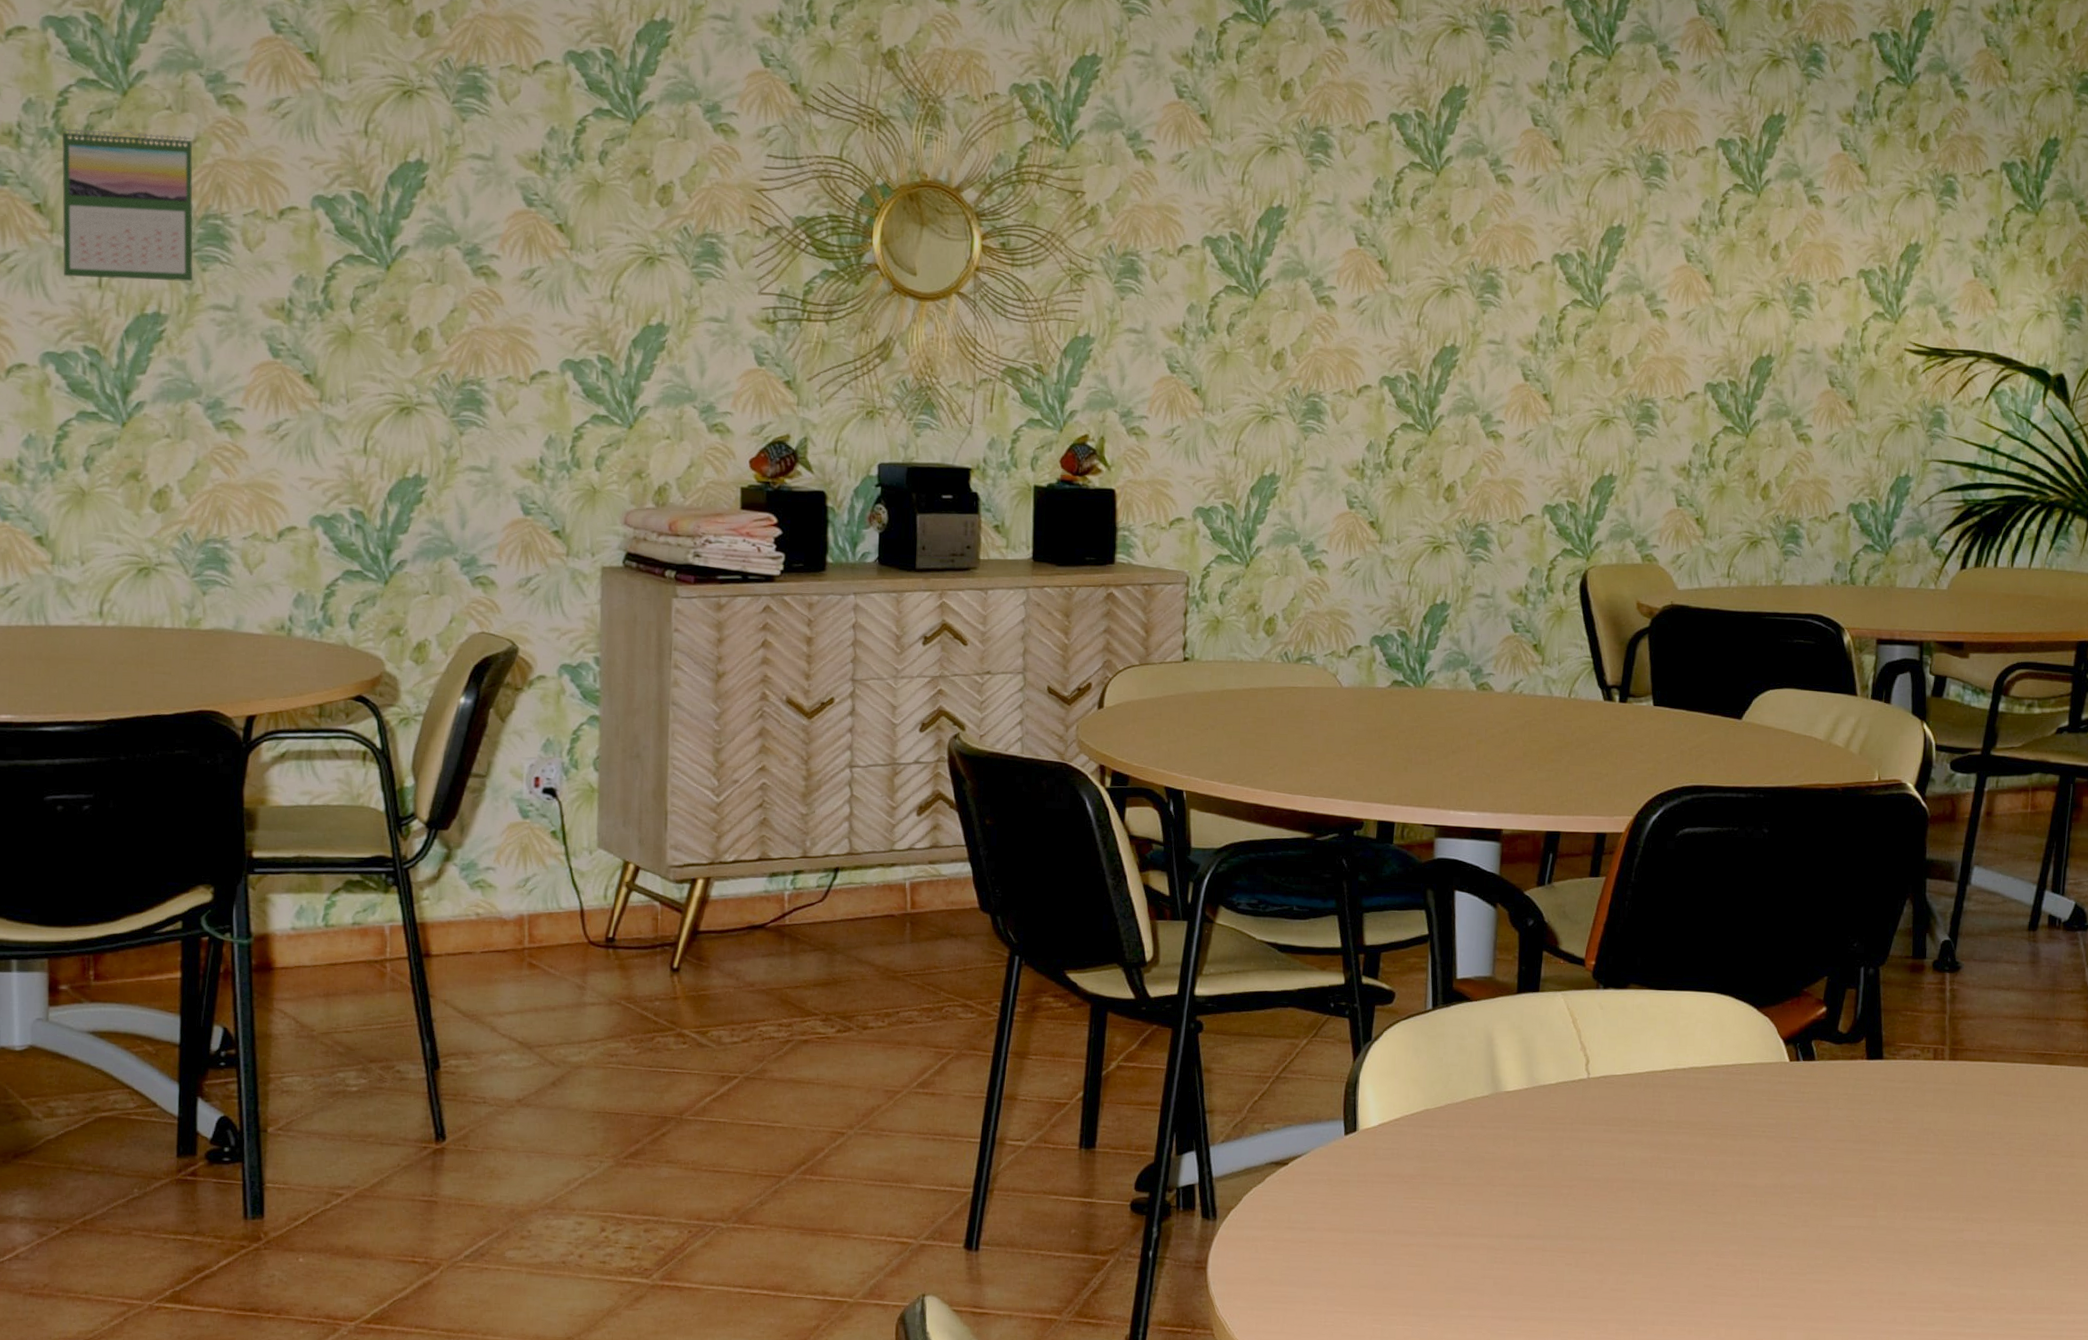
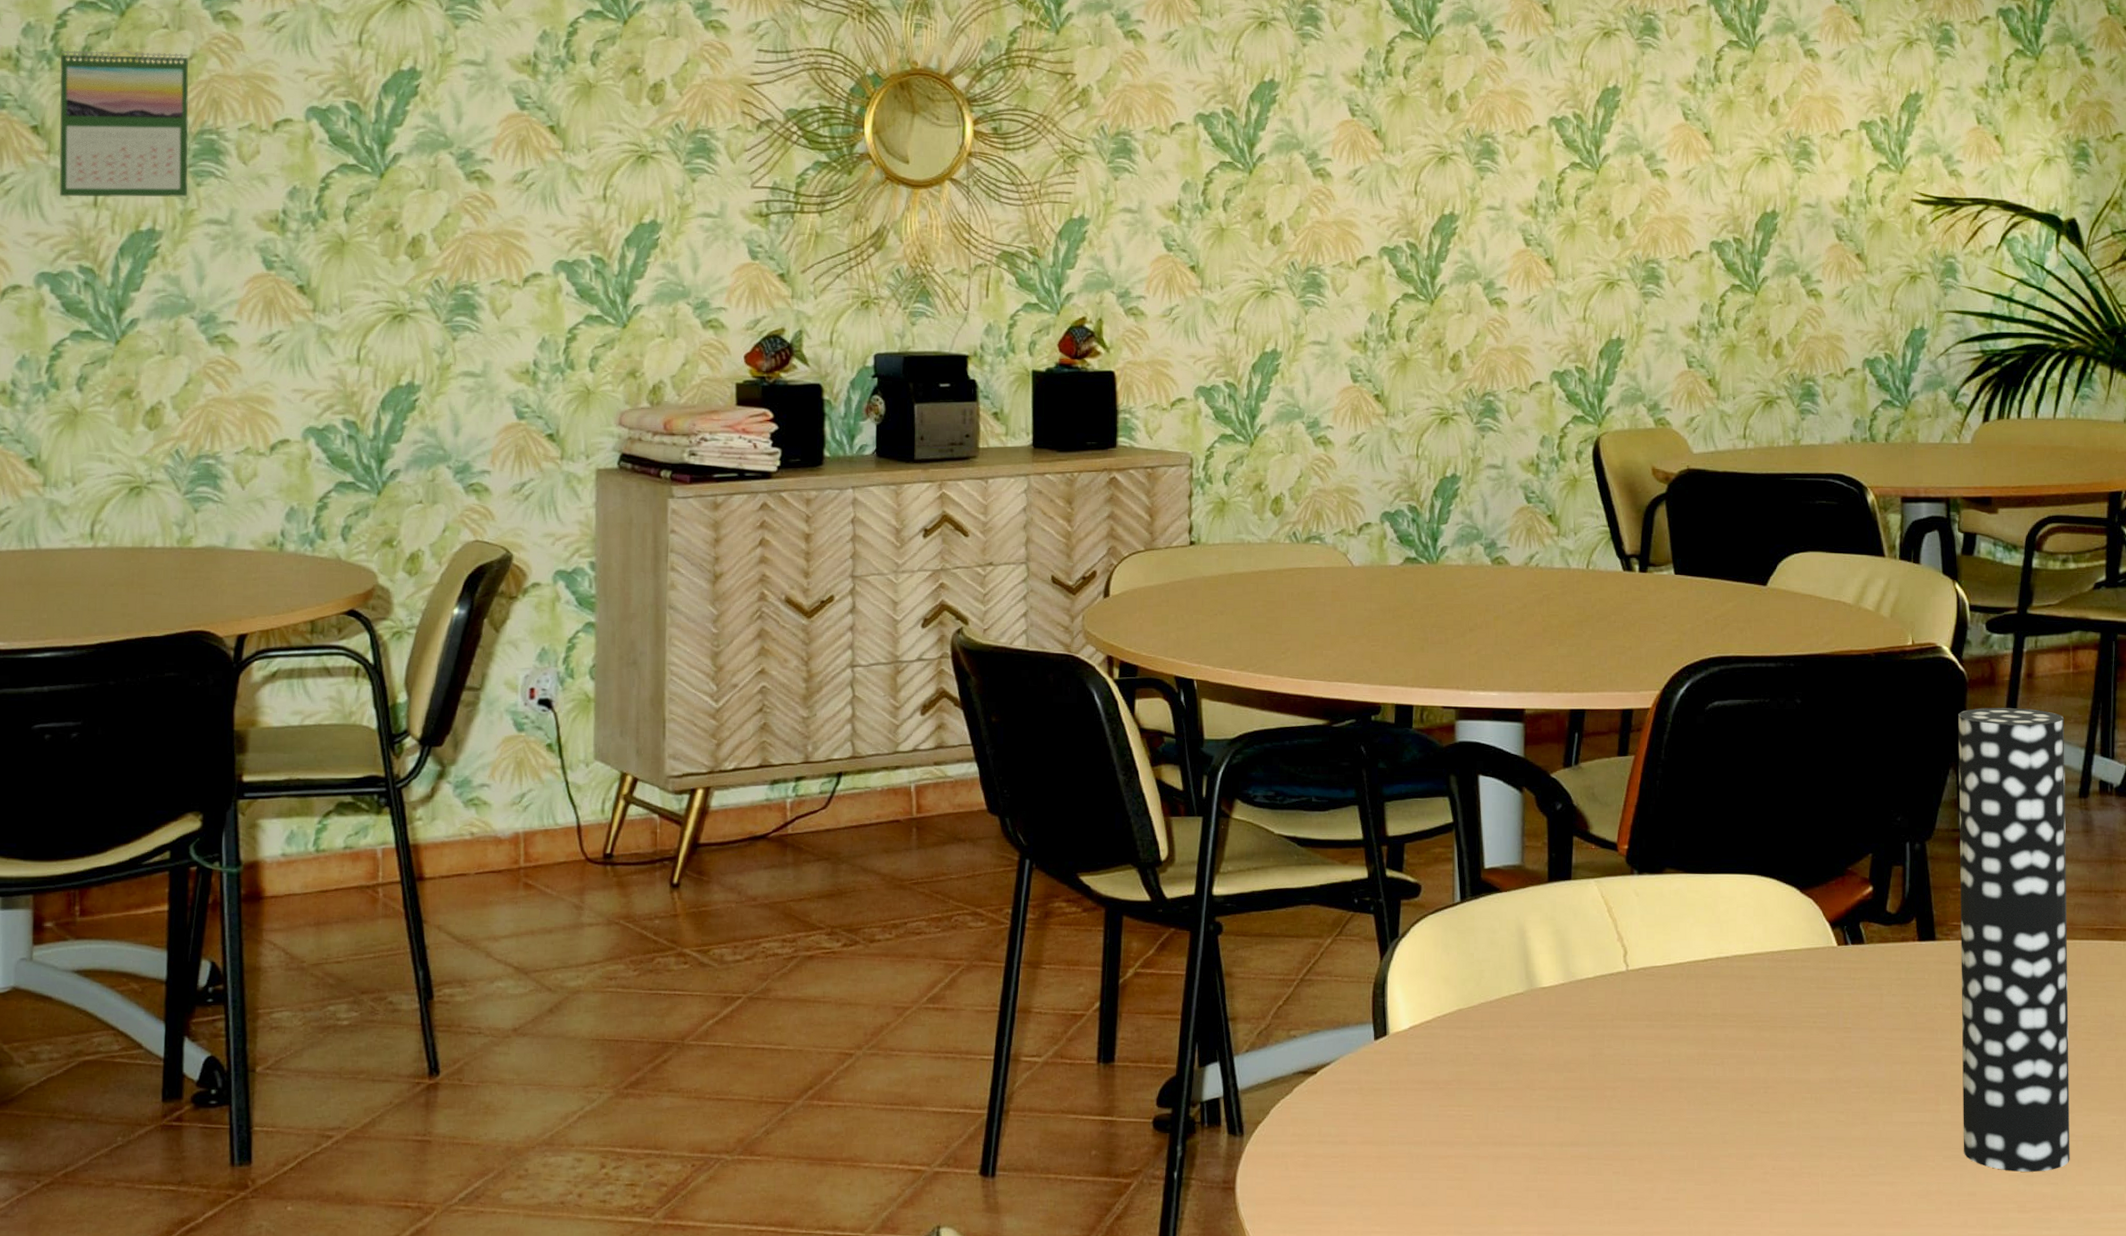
vase: none [1896,843,2020,1275] -> present [1958,708,2070,1172]

